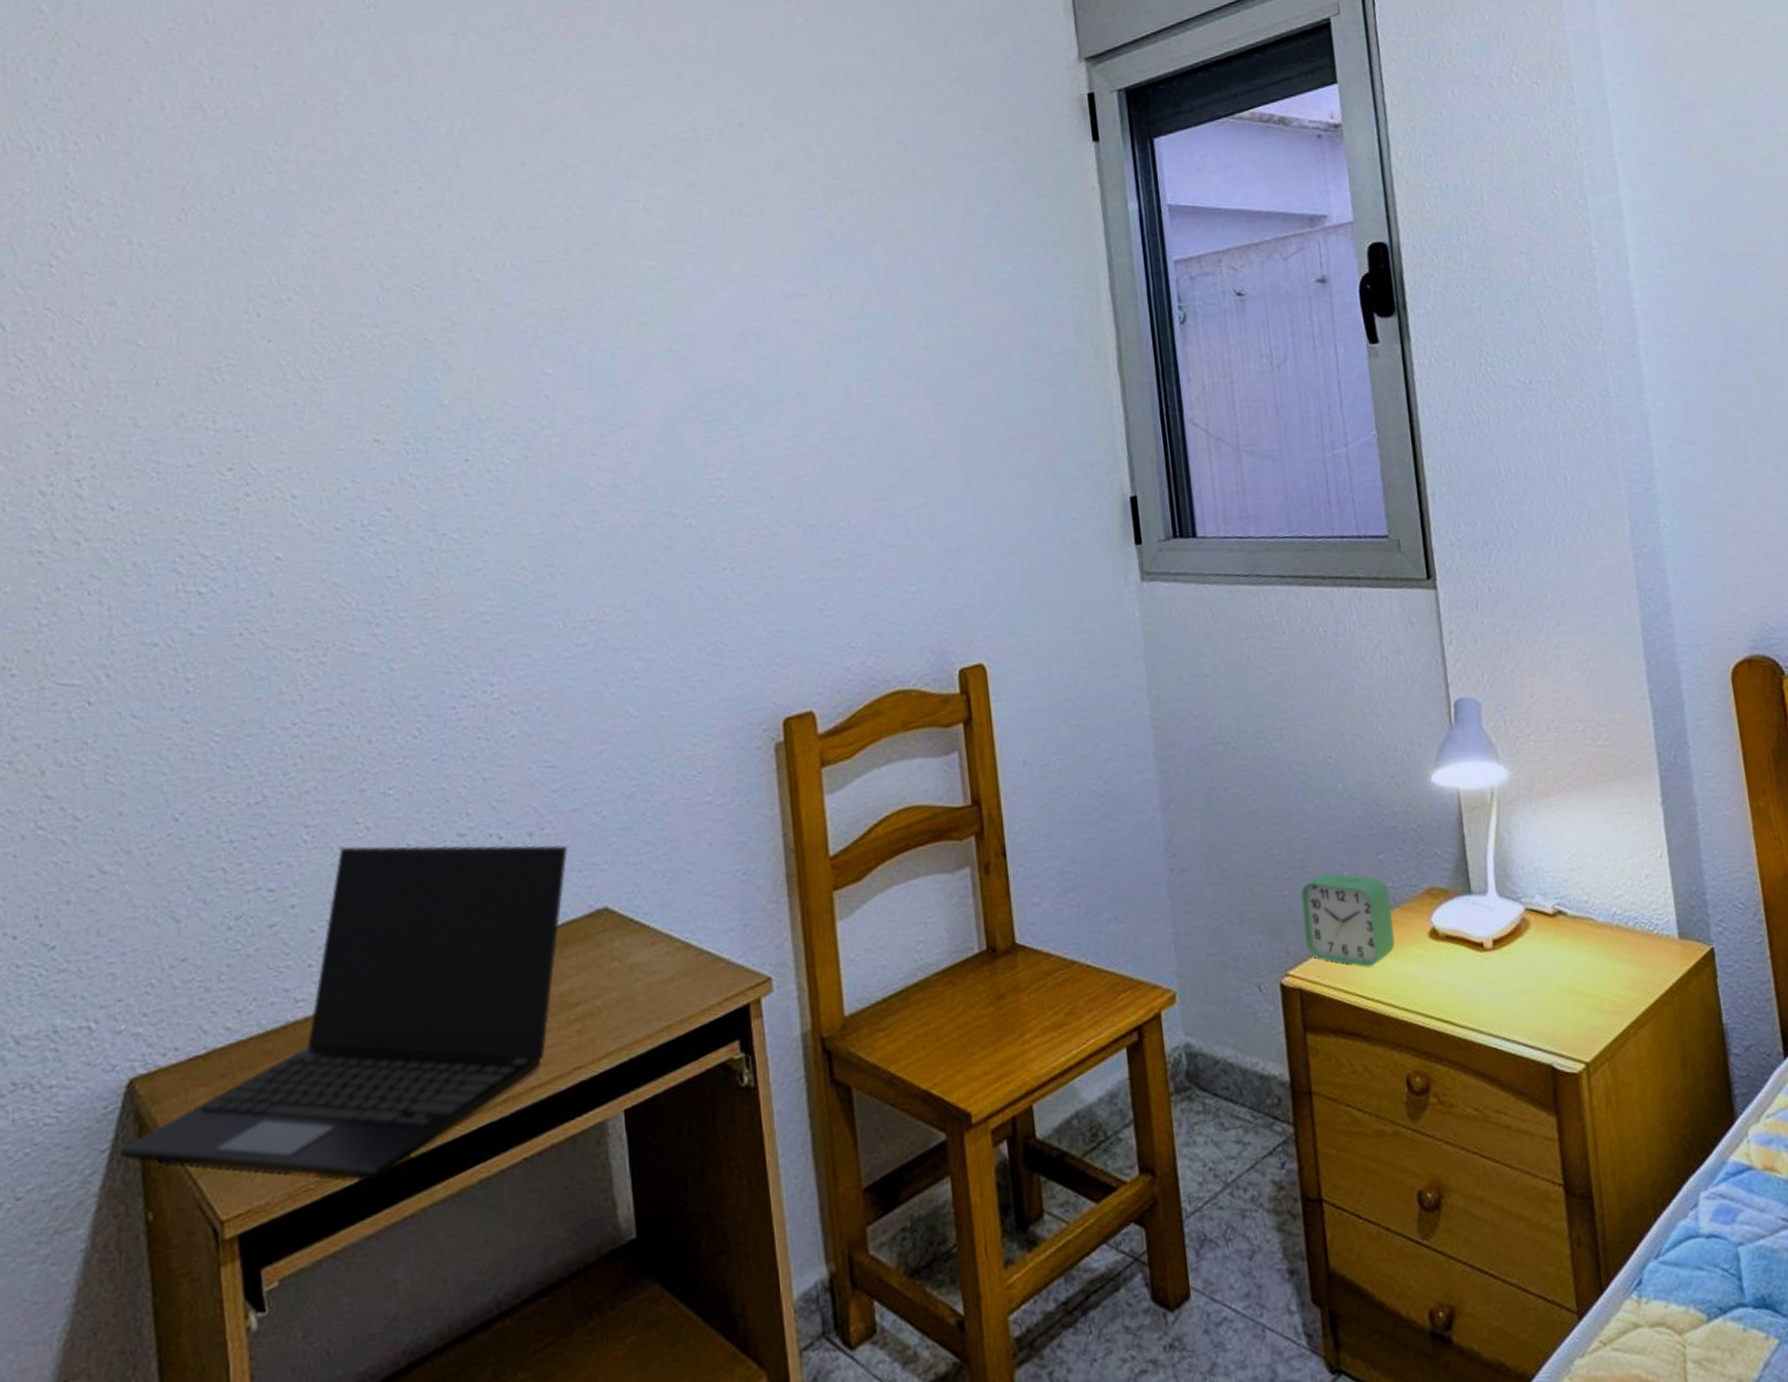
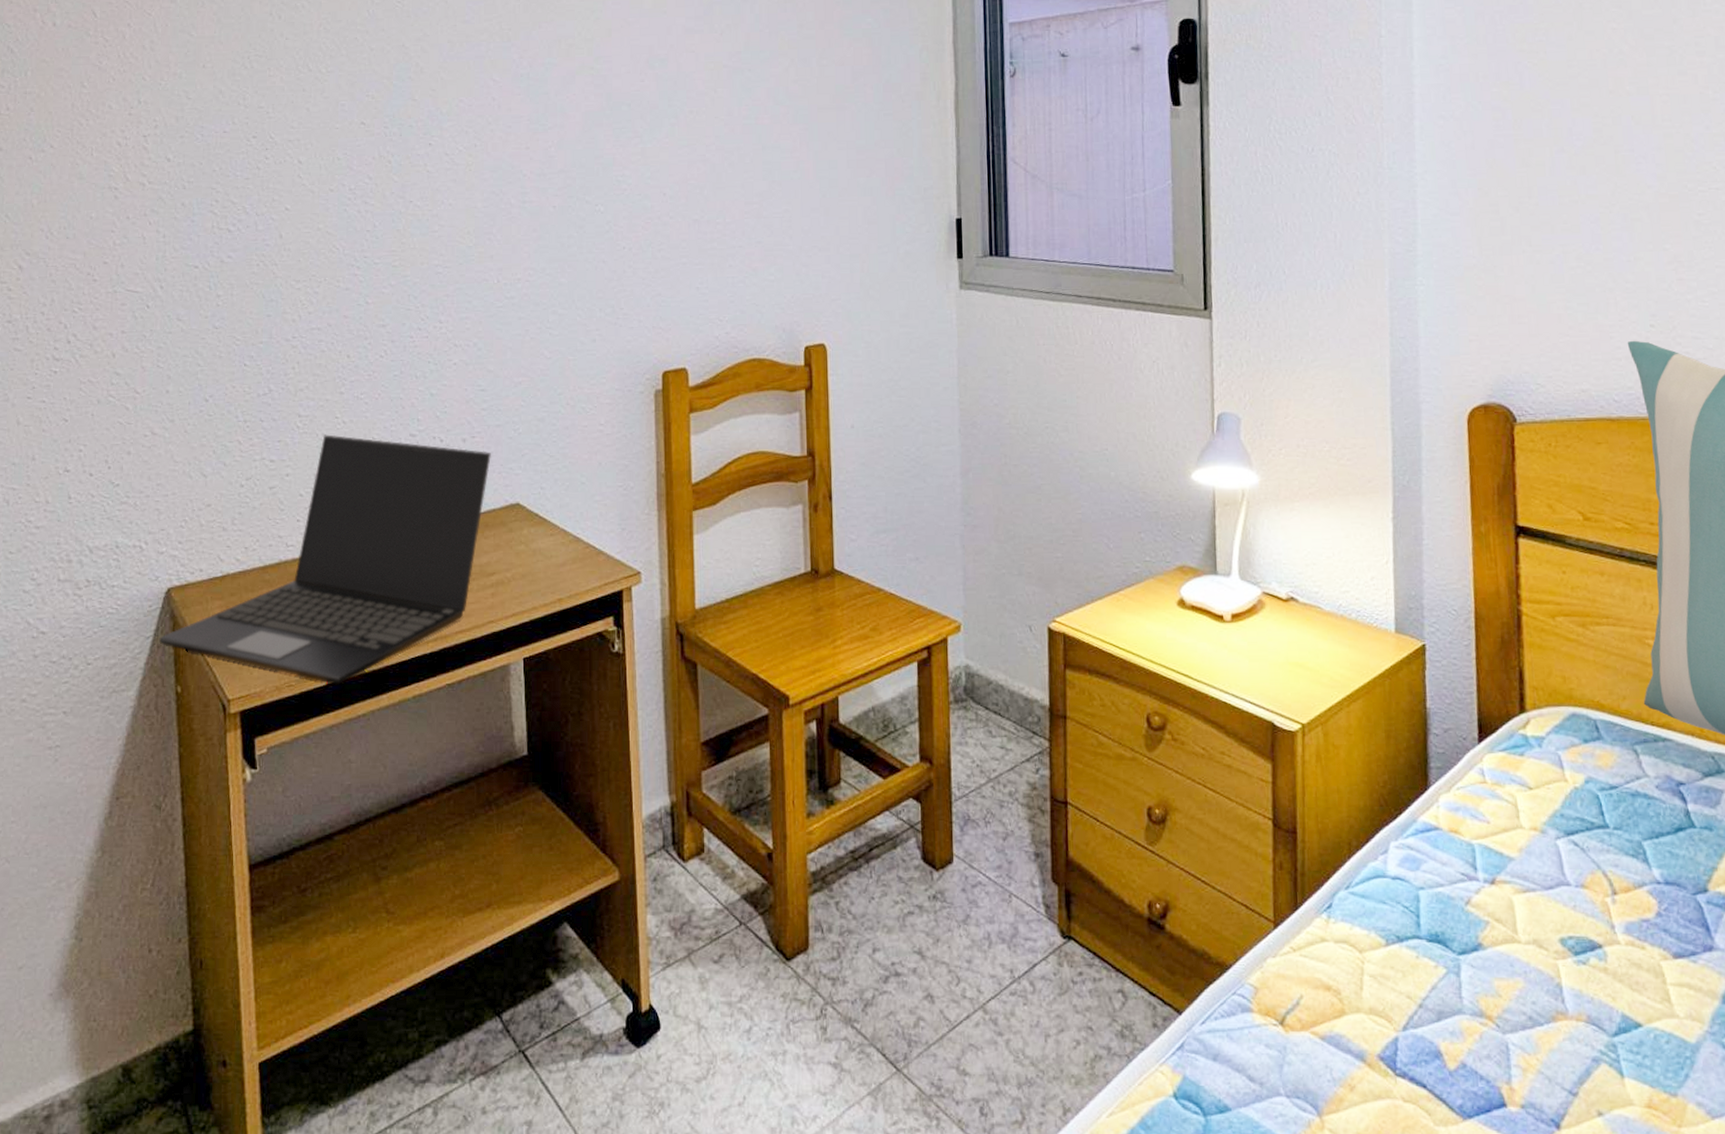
alarm clock: present [1300,872,1395,968] -> none [1071,542,1148,623]

